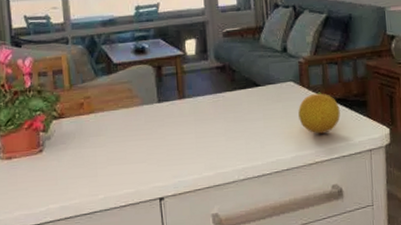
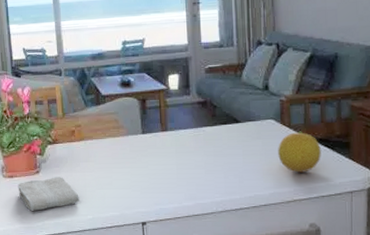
washcloth: none [17,154,89,195] -> present [18,177,79,211]

